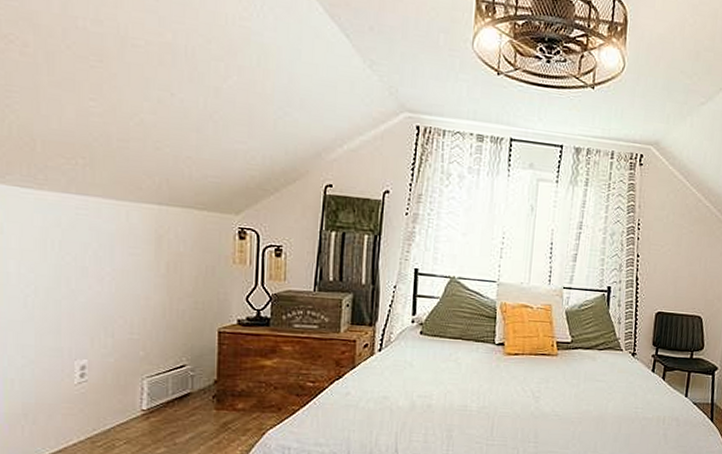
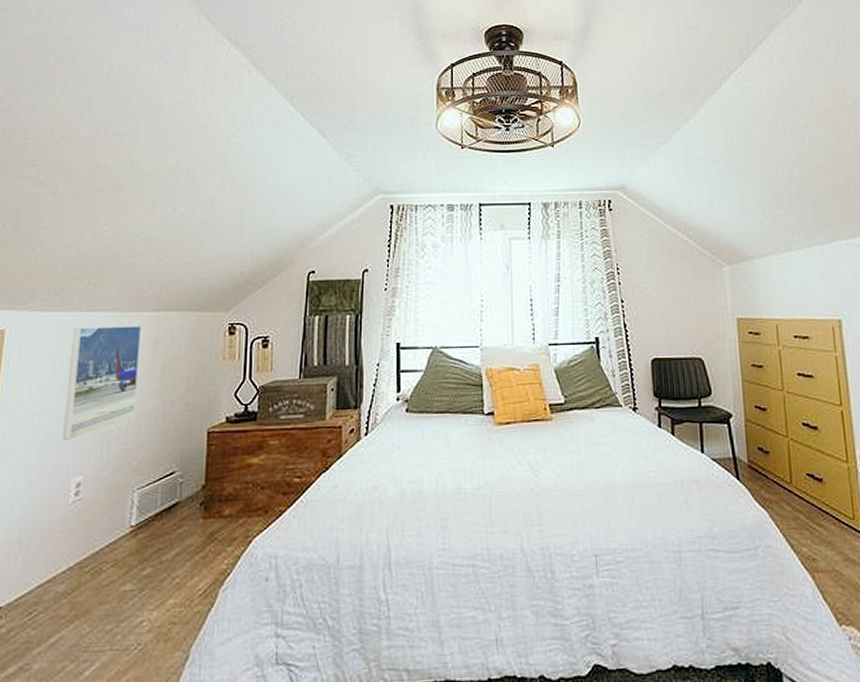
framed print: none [61,210,142,324] -> present [63,326,142,440]

